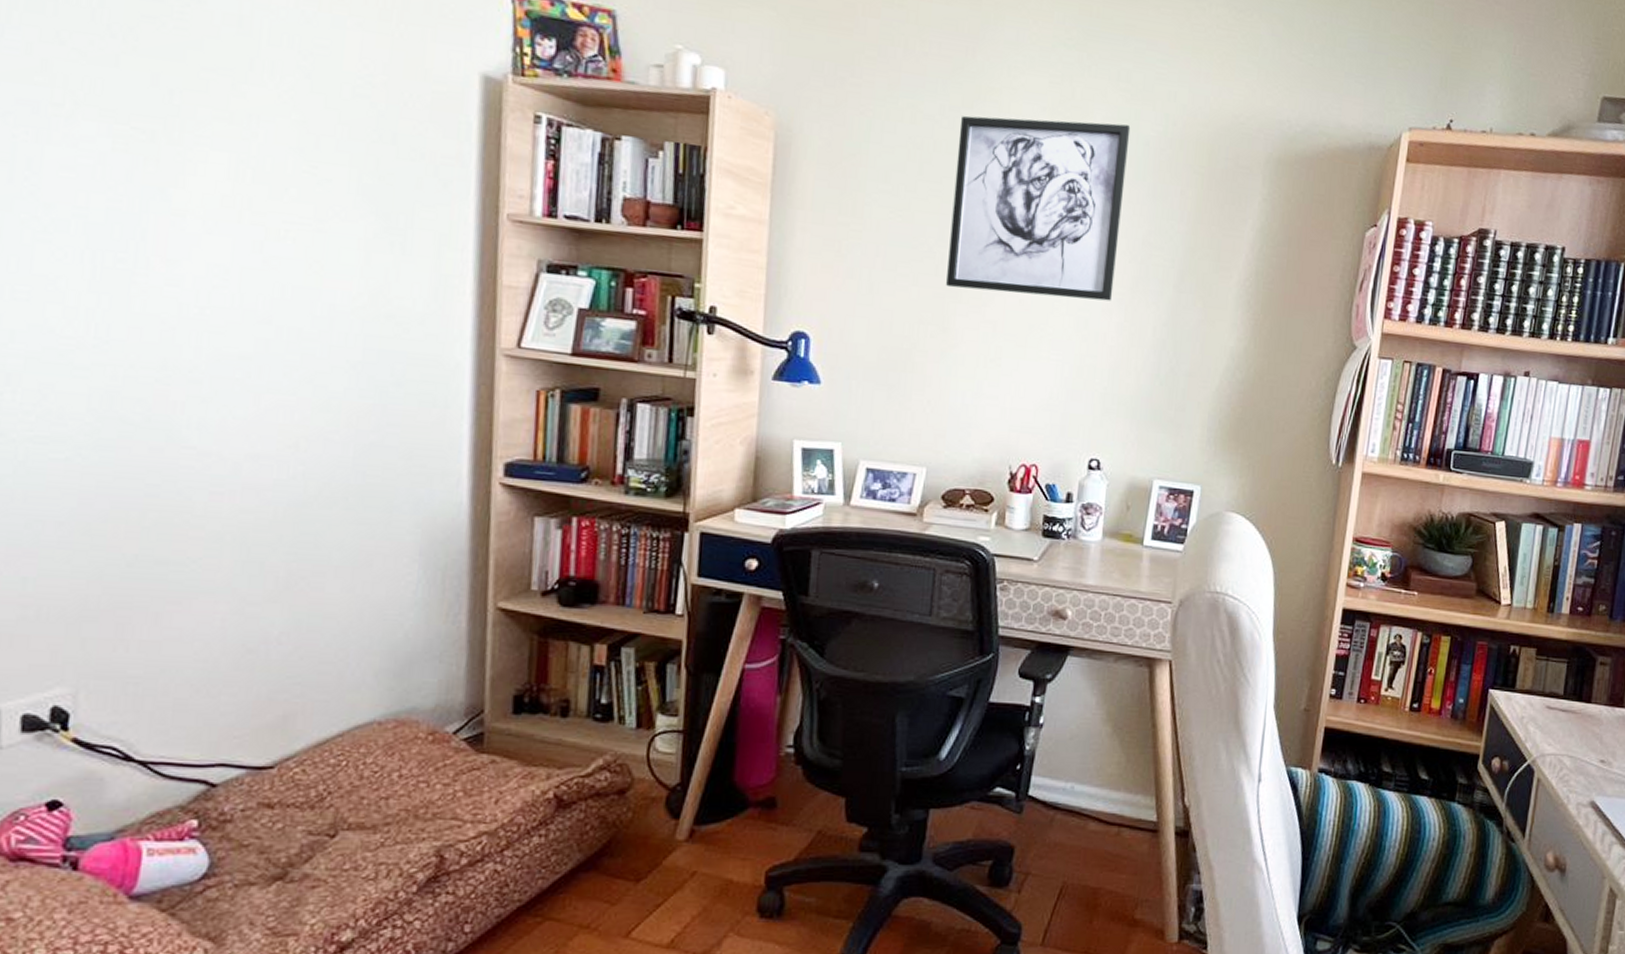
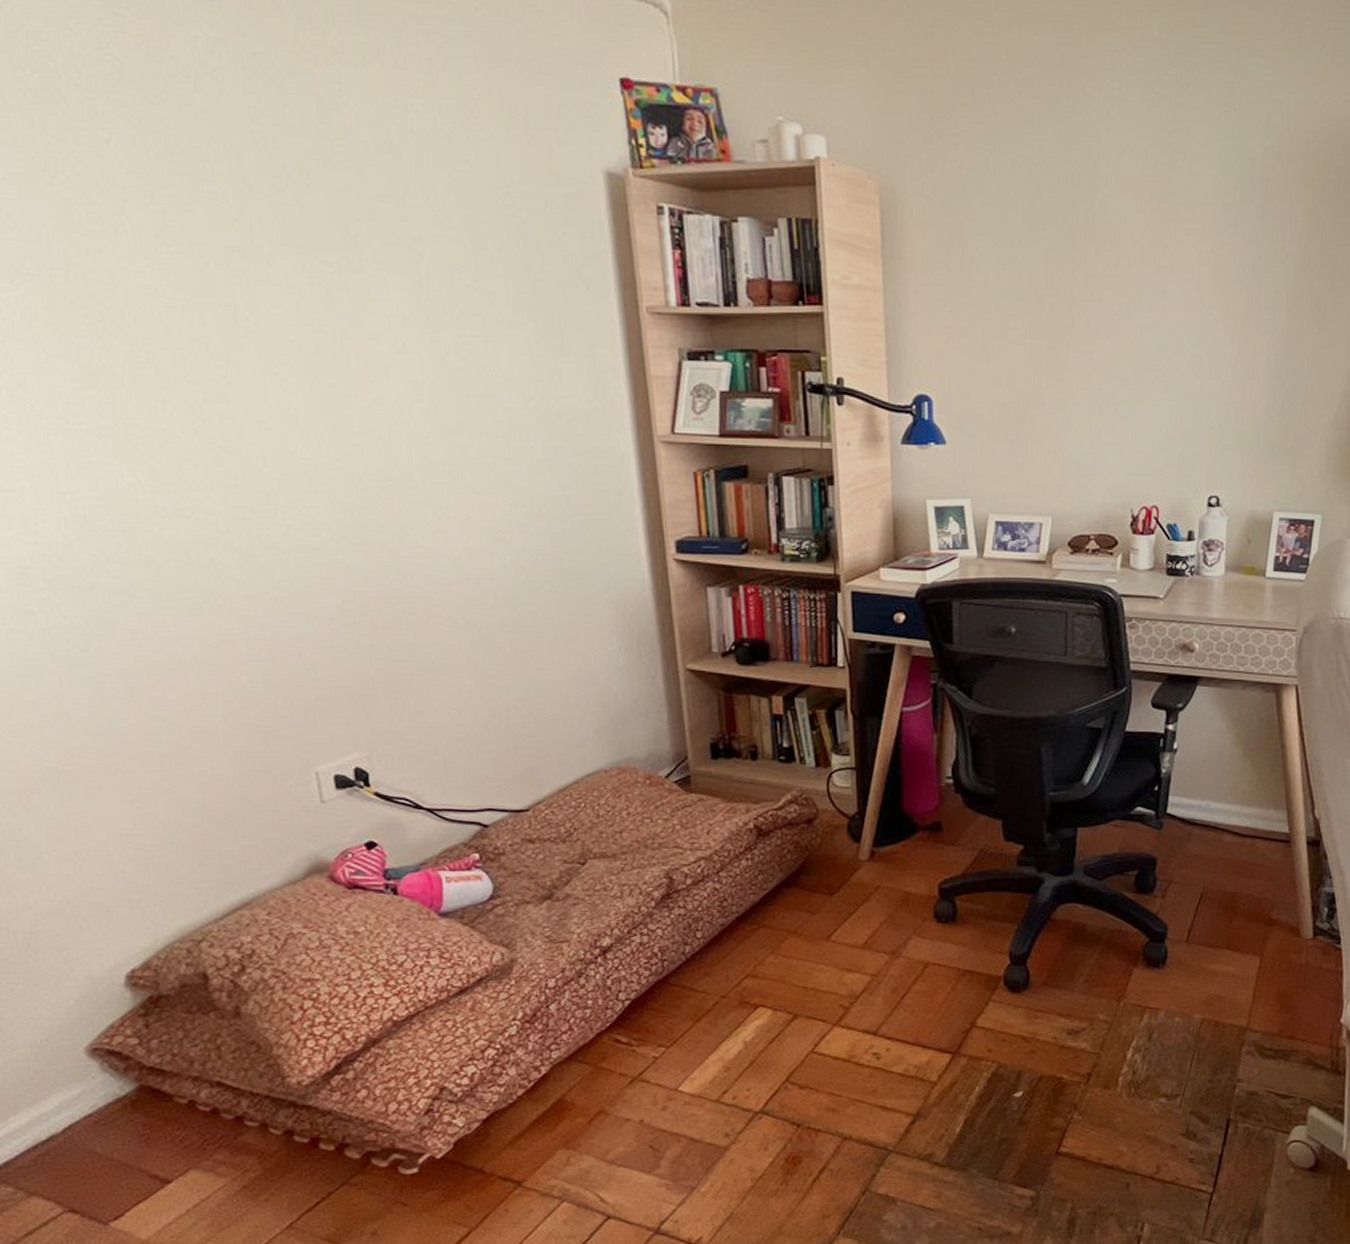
wall art: present [946,115,1131,301] -> none [1058,143,1235,337]

